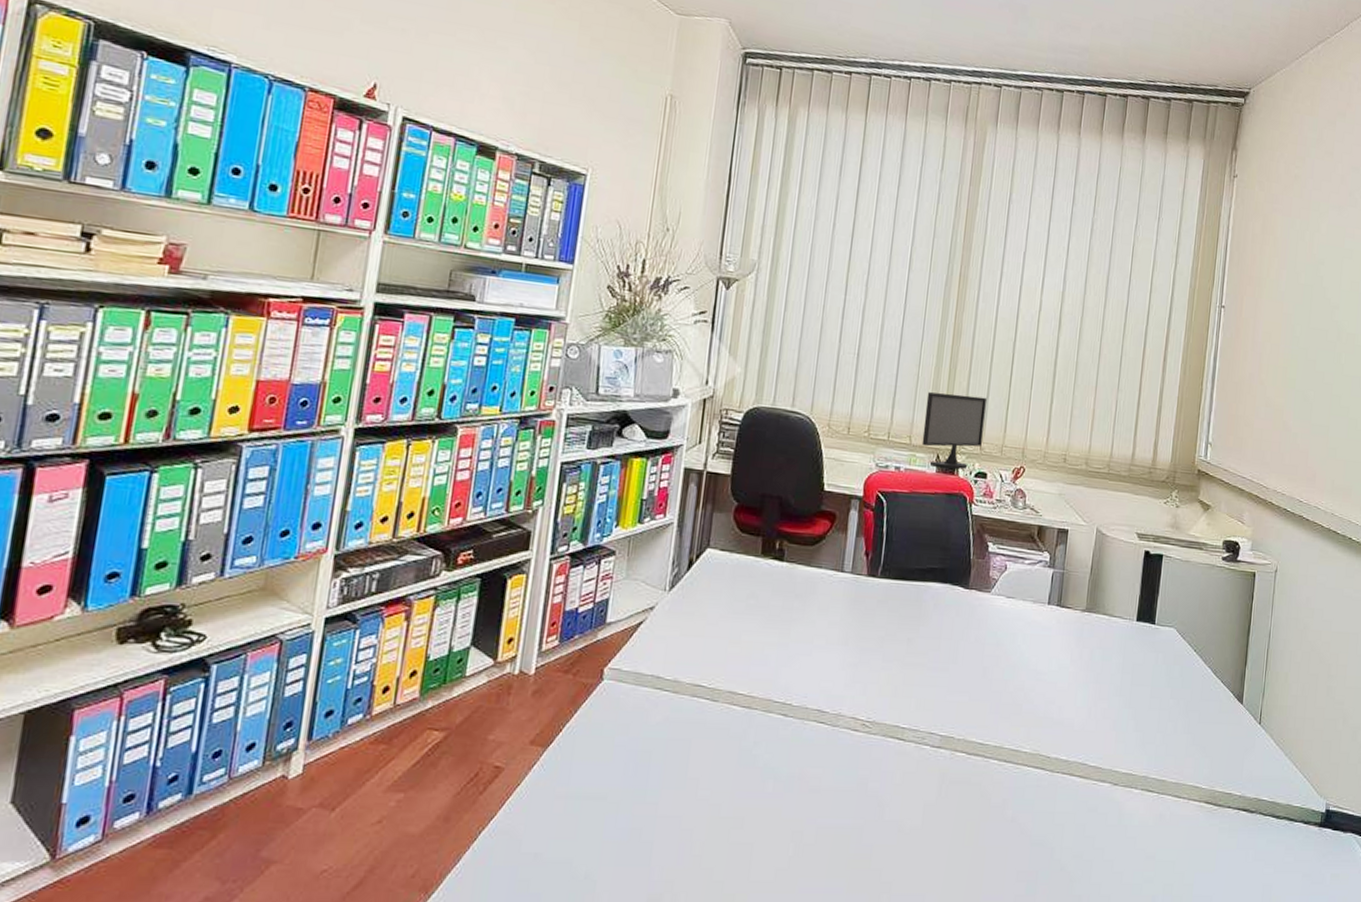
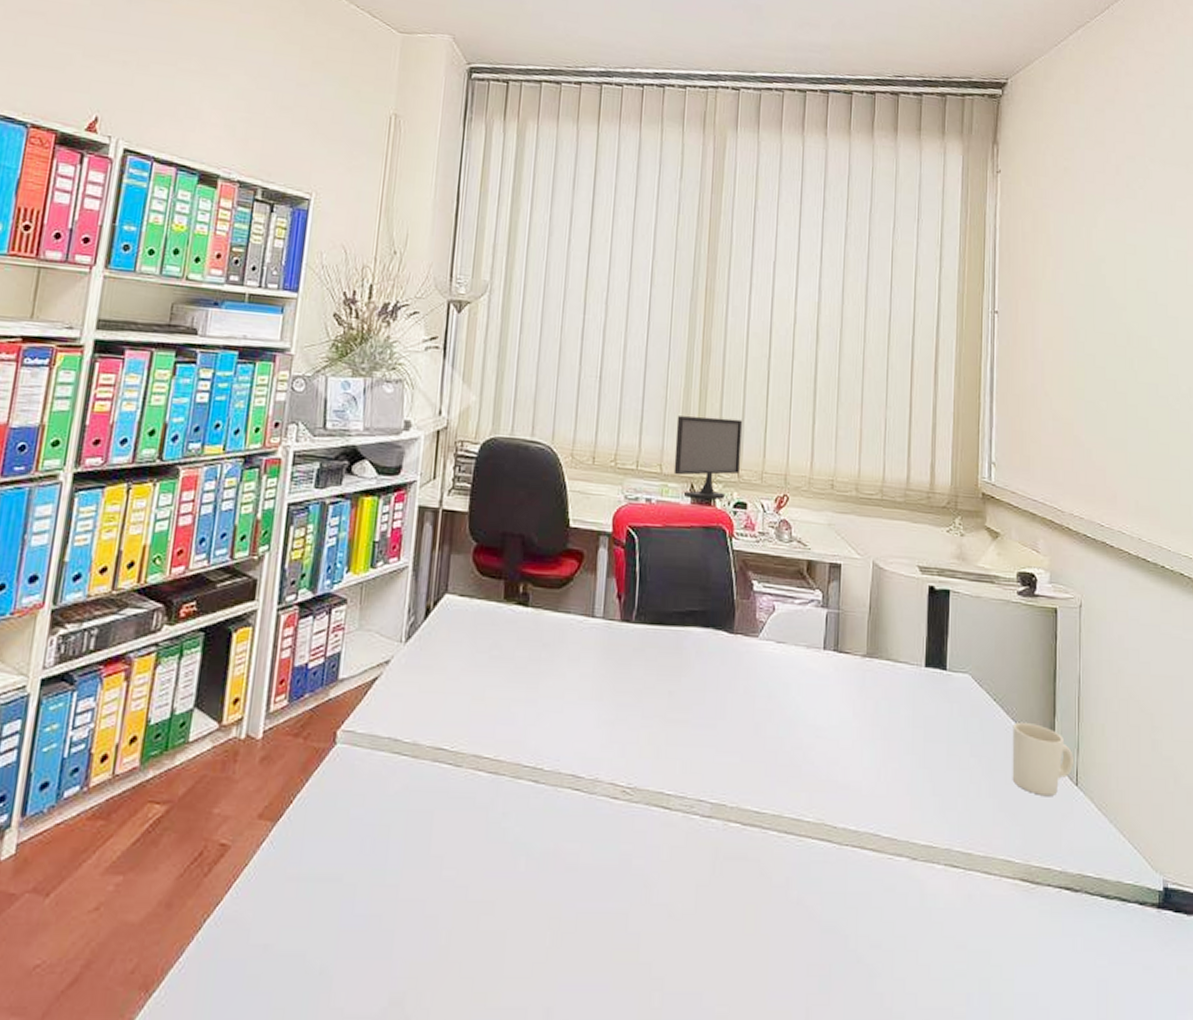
mug: none [1205,669,1259,734] -> present [1012,721,1073,797]

